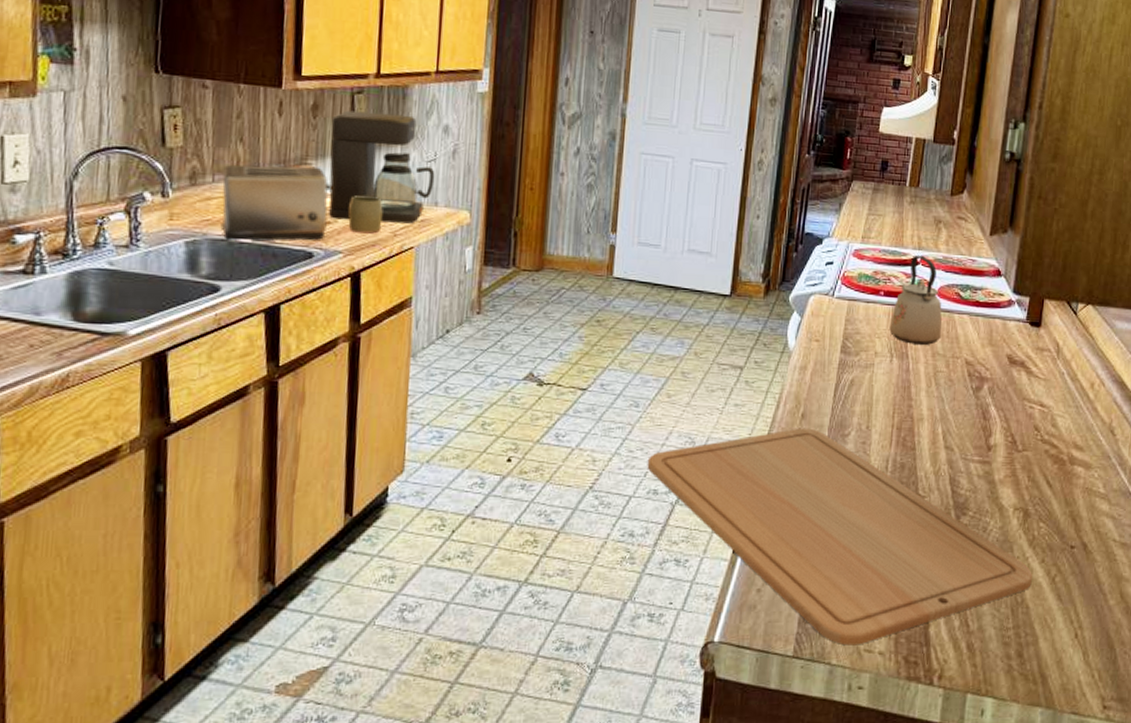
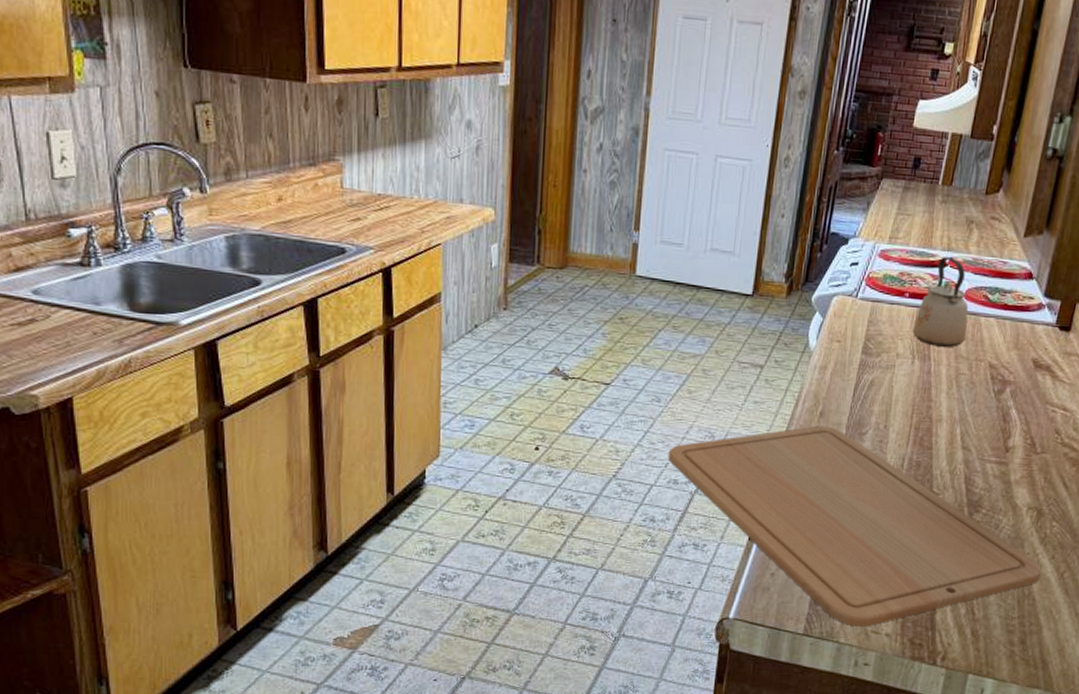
toaster: present [220,165,331,241] -> none [256,161,359,236]
coffee maker: present [329,110,435,222] -> none [357,105,460,219]
mug: present [348,194,383,234] -> none [377,191,410,230]

